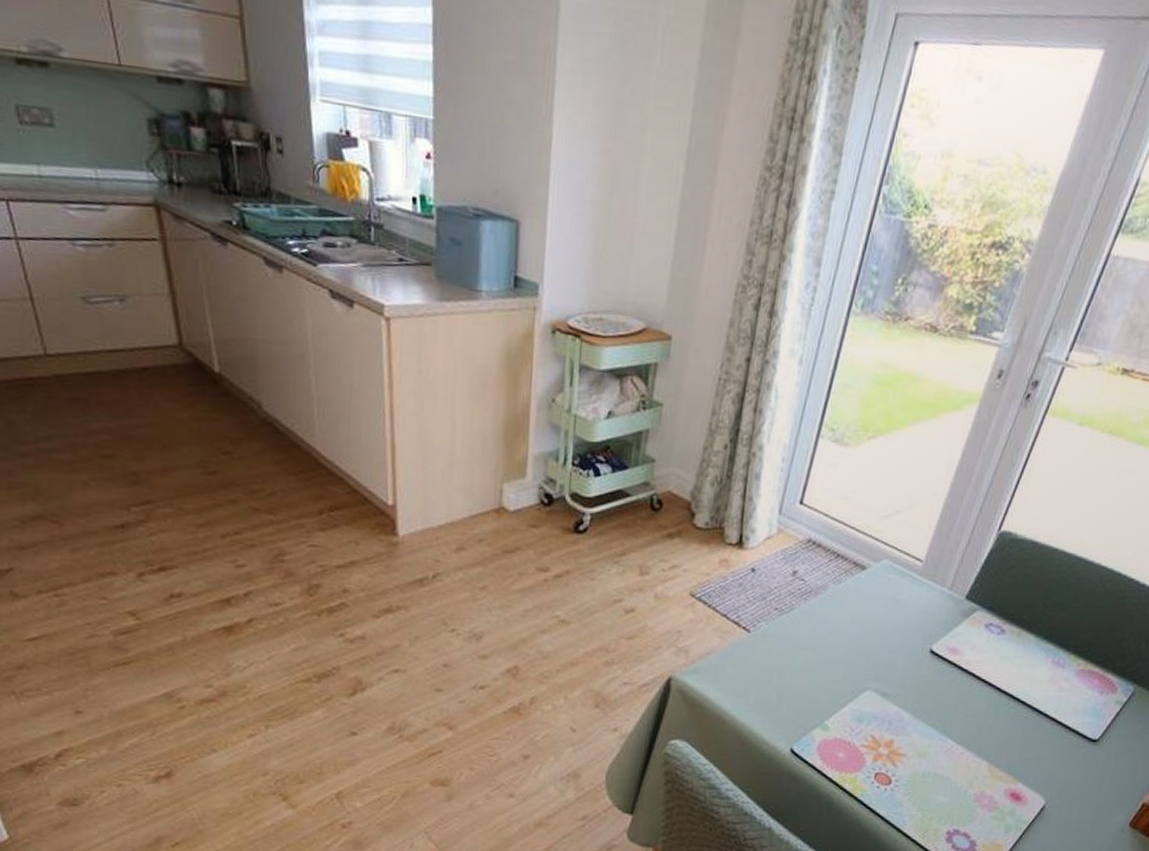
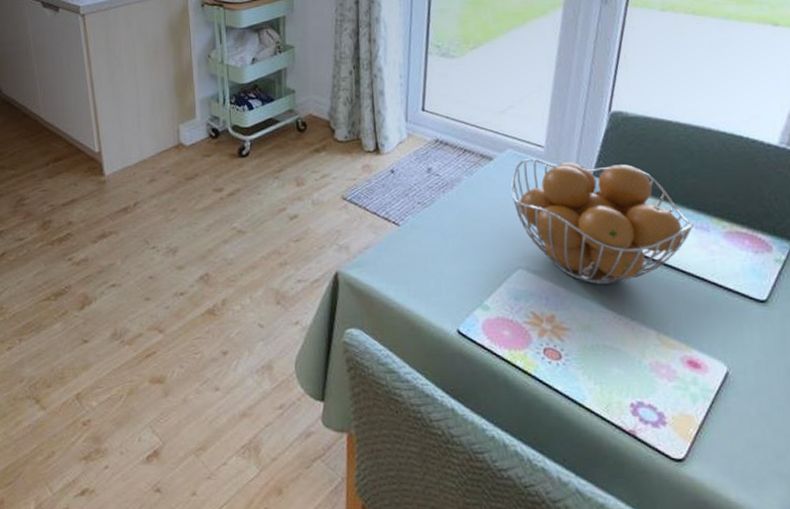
fruit basket: none [877,571,1052,713] -> present [510,158,694,284]

